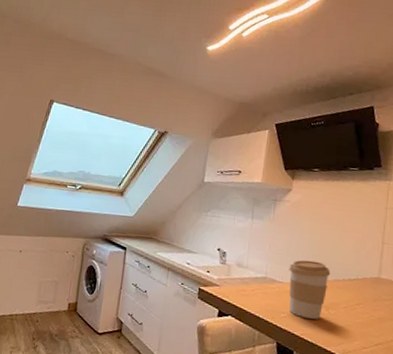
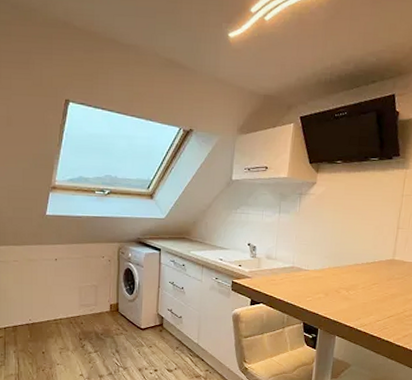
coffee cup: present [289,260,331,319] -> none [314,248,351,300]

